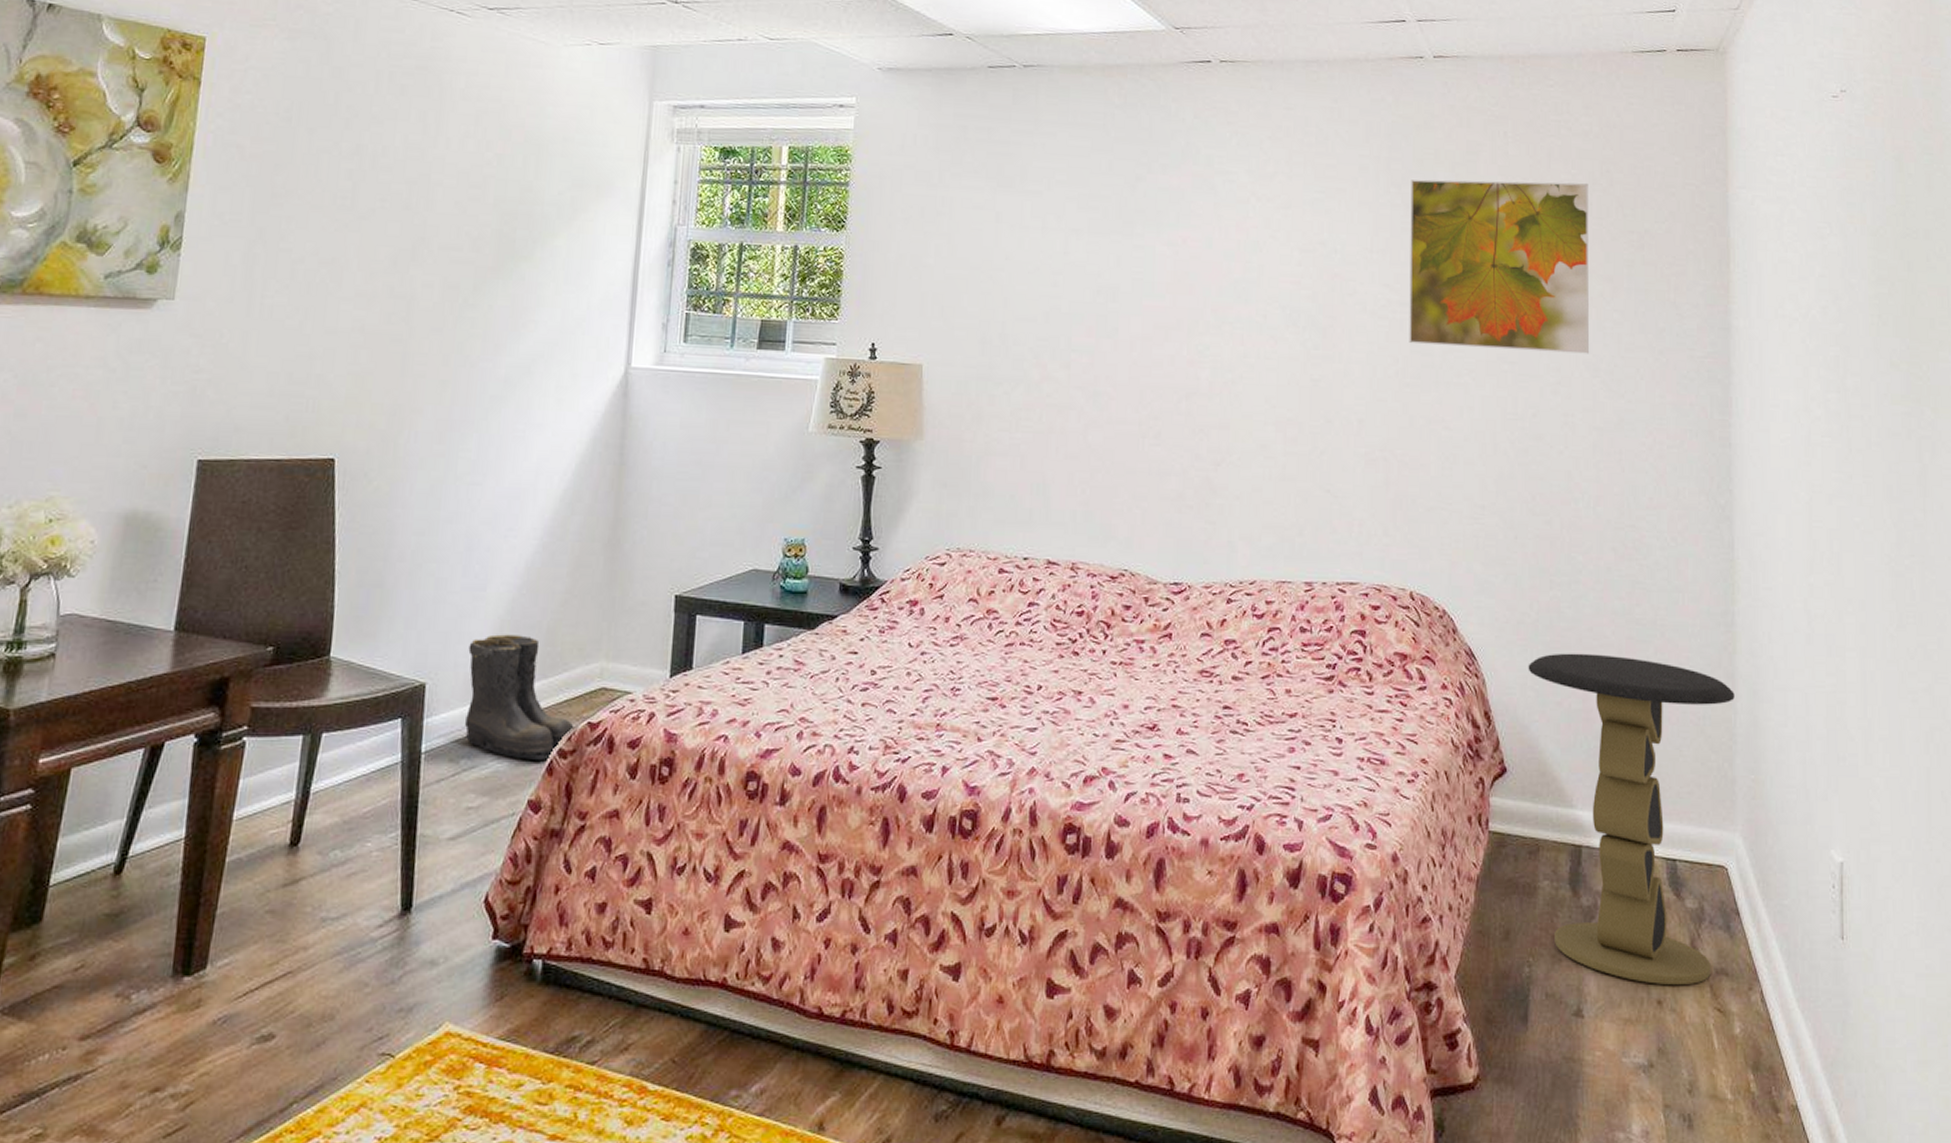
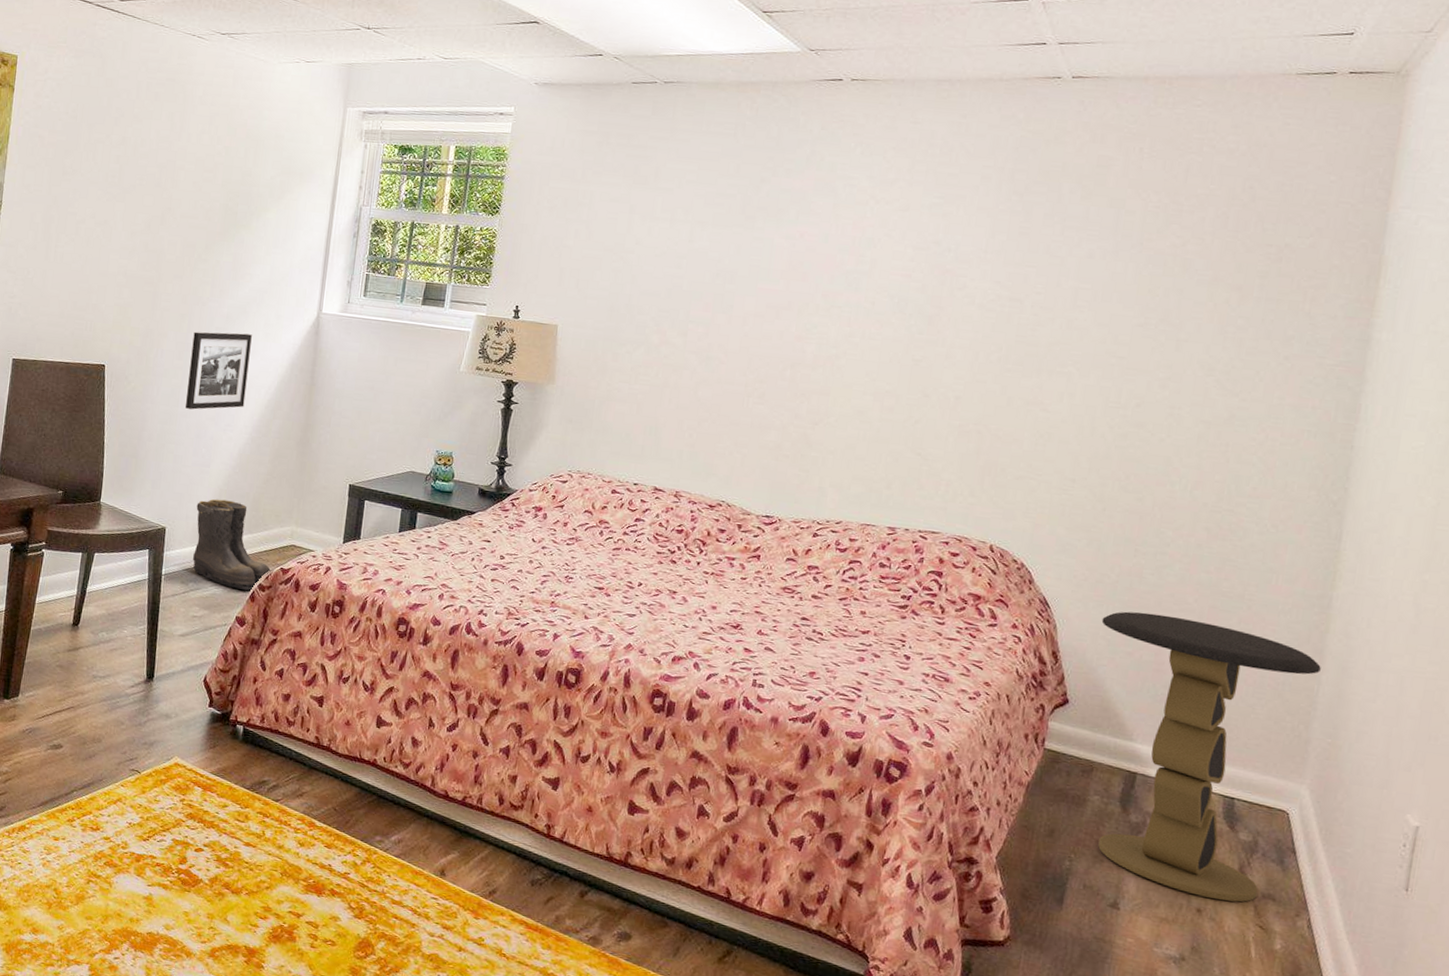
picture frame: none [450,401,539,512] -> present [186,331,252,410]
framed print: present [1409,179,1589,354] -> none [1015,189,1227,355]

